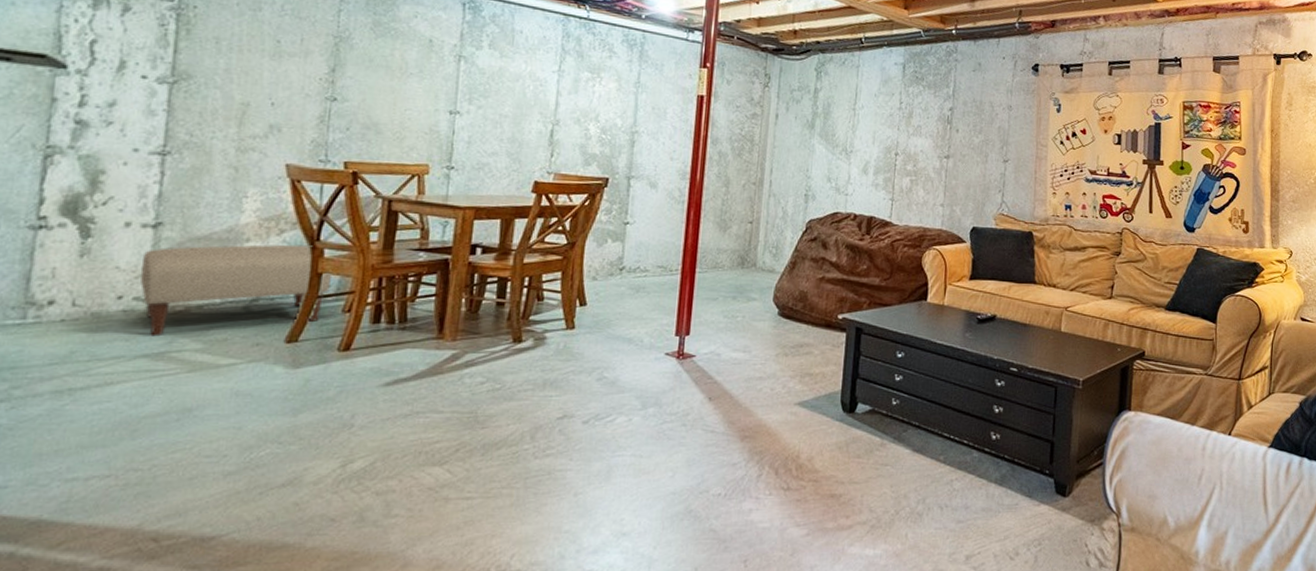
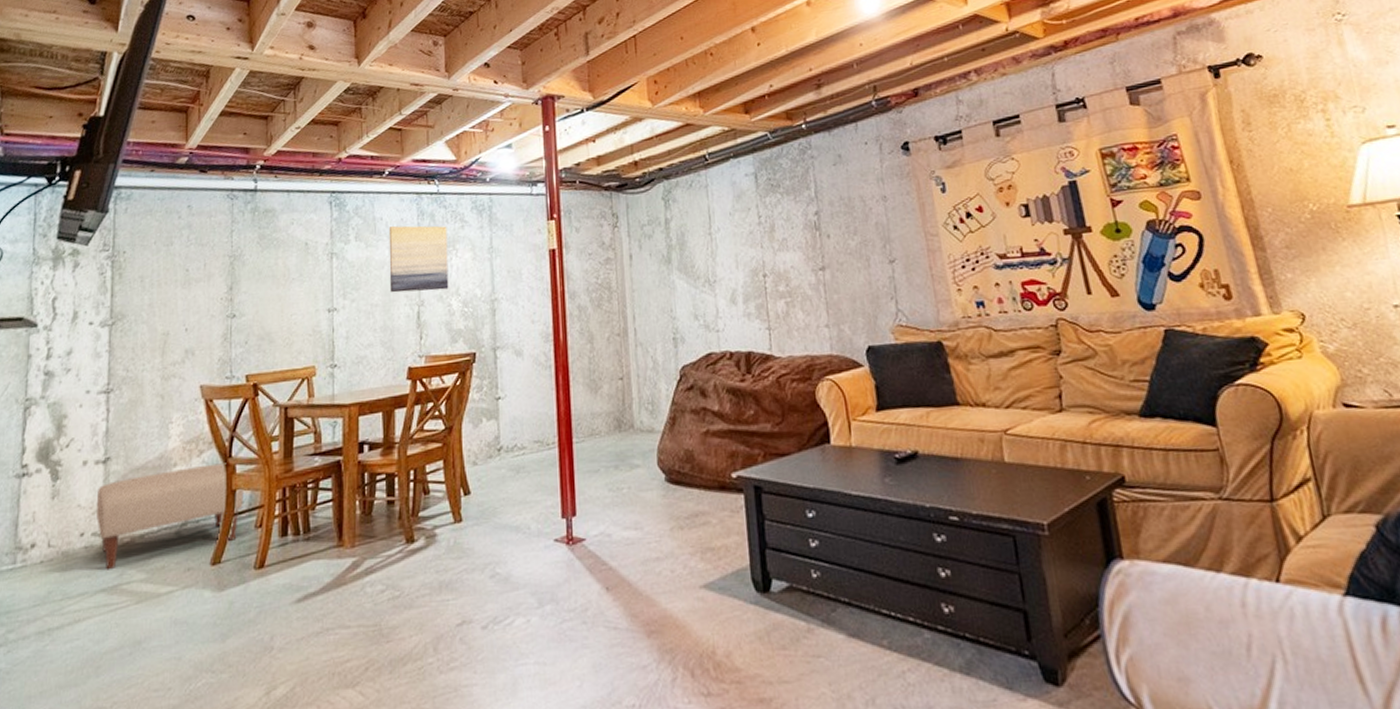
wall art: none [522,42,594,114] -> present [388,225,449,293]

